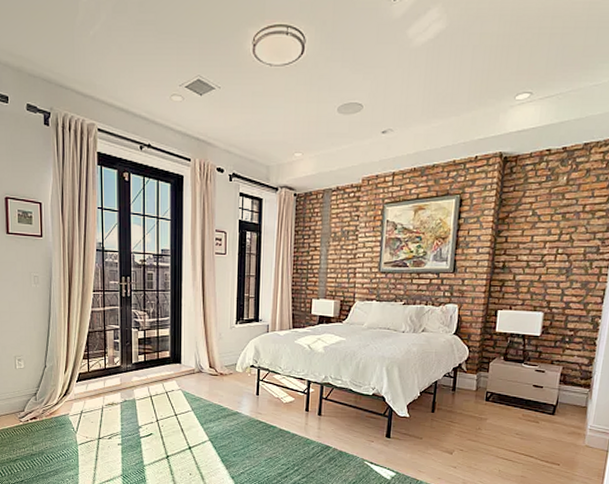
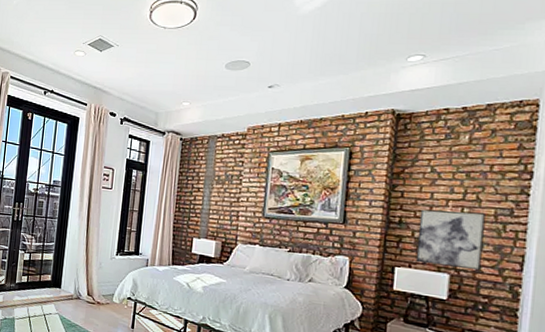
wall art: none [515,252,576,307] -> present [415,209,485,271]

